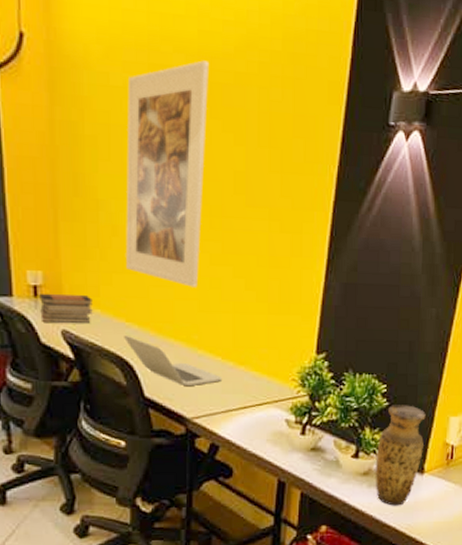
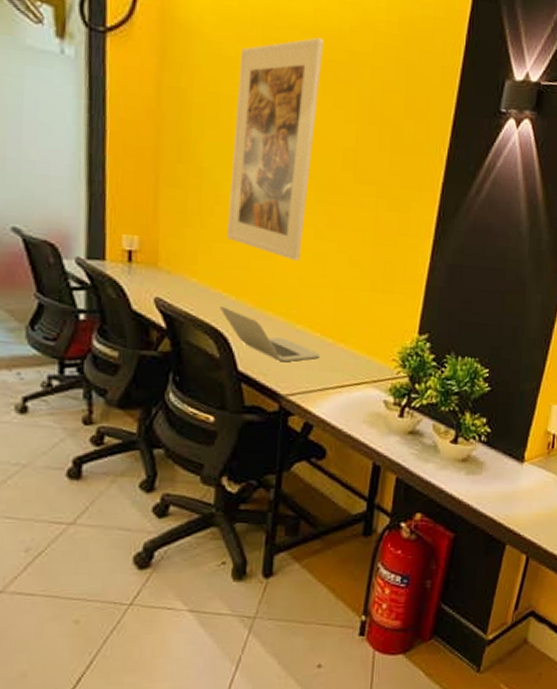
book stack: present [40,293,93,323] -> none [133,258,189,292]
vase: present [375,405,426,506] -> none [473,390,528,495]

